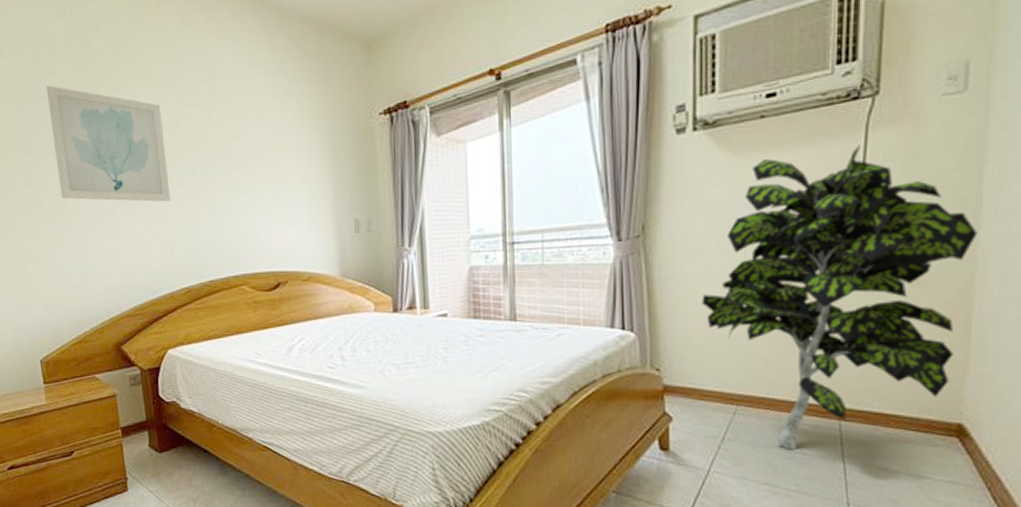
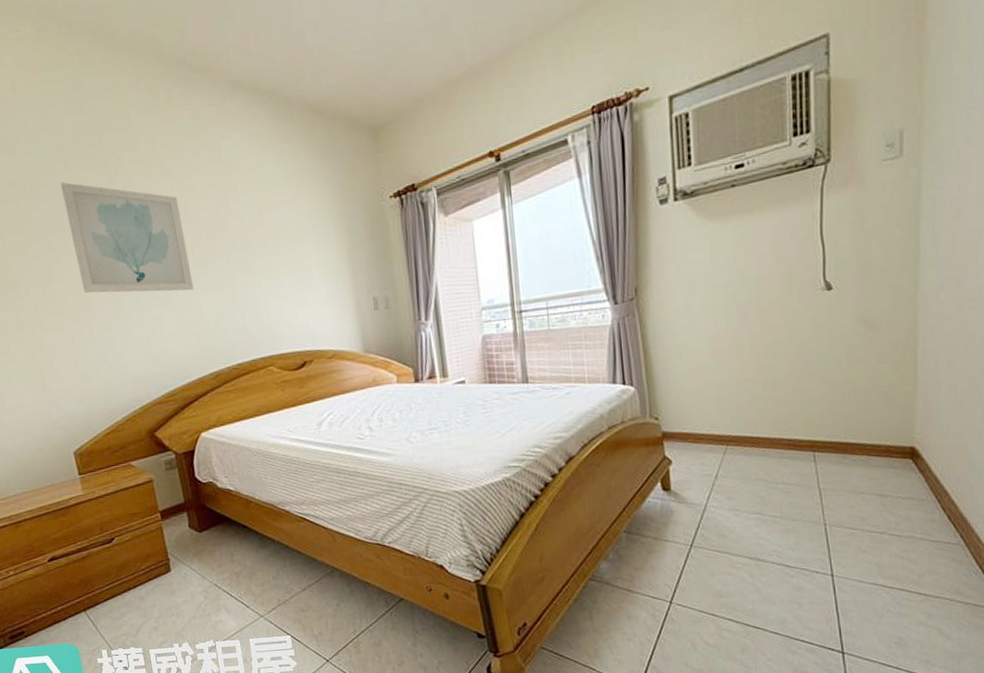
indoor plant: present [701,145,978,450] -> none [690,207,918,482]

